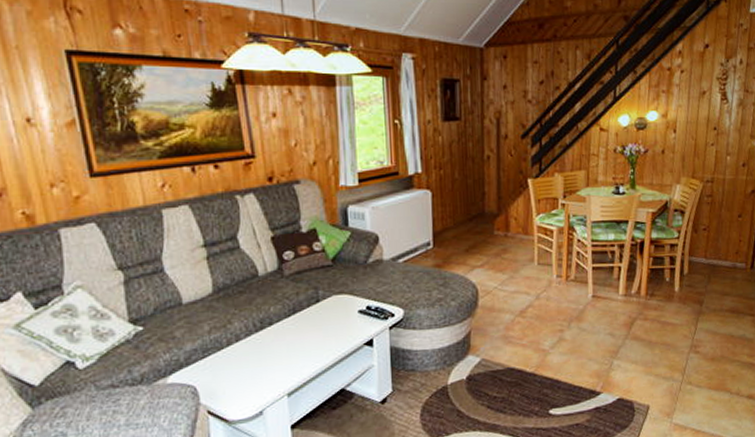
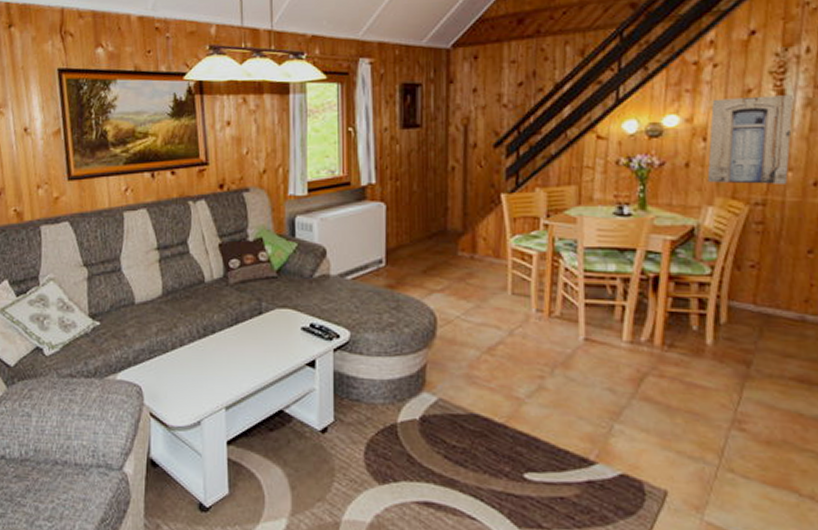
wall art: none [676,97,732,166] -> present [707,95,794,184]

